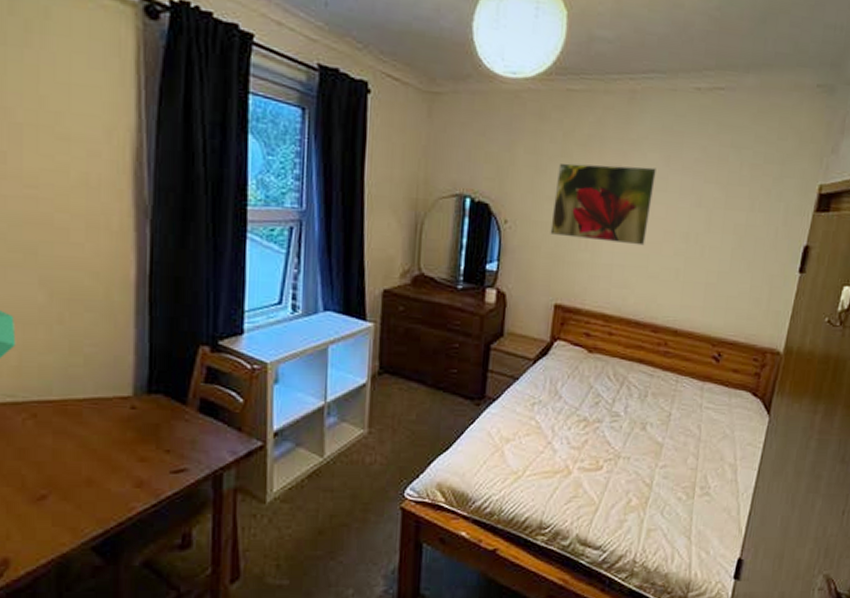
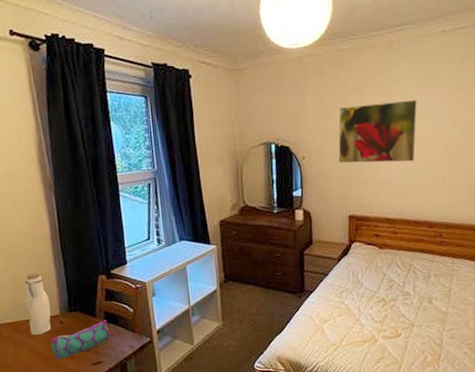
water bottle: none [81,331,121,422] -> present [24,272,51,335]
pencil case: none [112,409,205,462] -> present [50,319,110,360]

